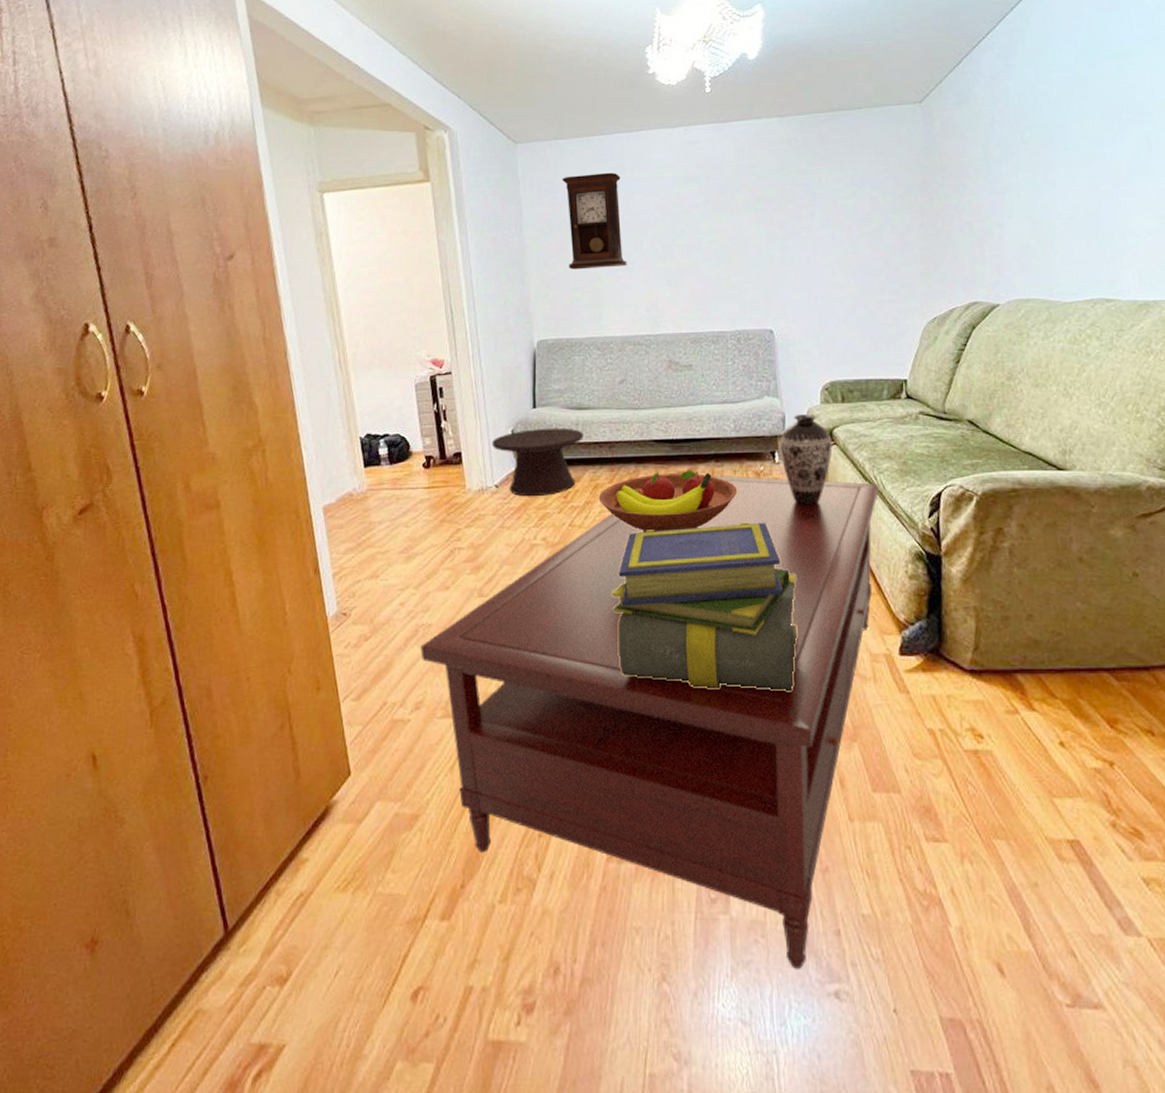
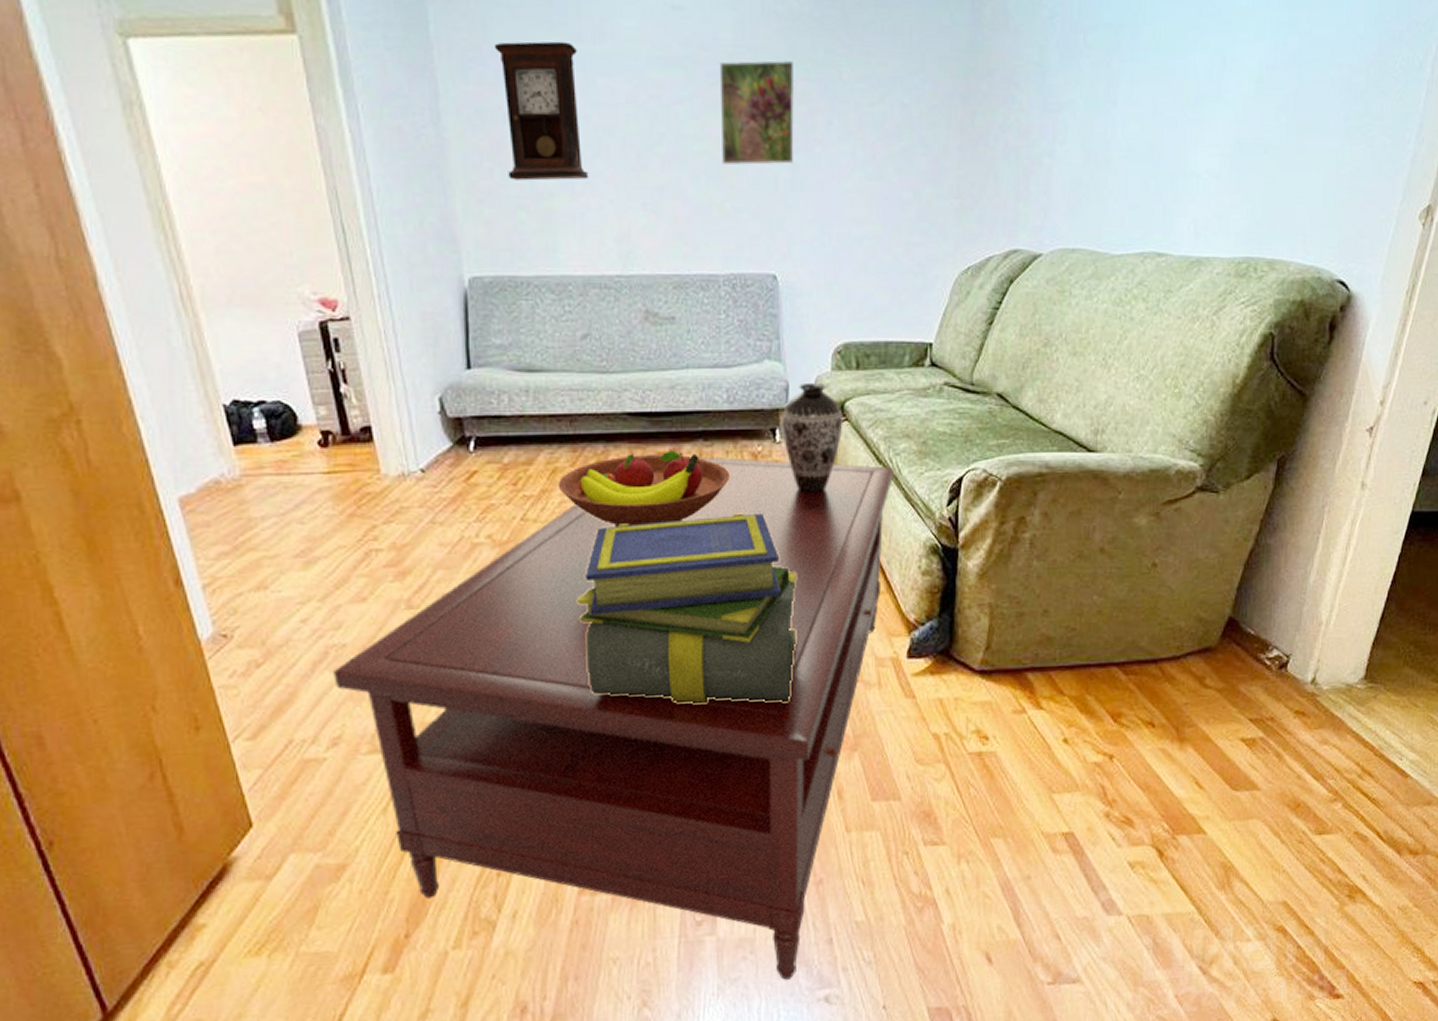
side table: present [491,427,584,497] -> none [412,395,536,484]
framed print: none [725,173,785,250] -> present [719,60,795,166]

